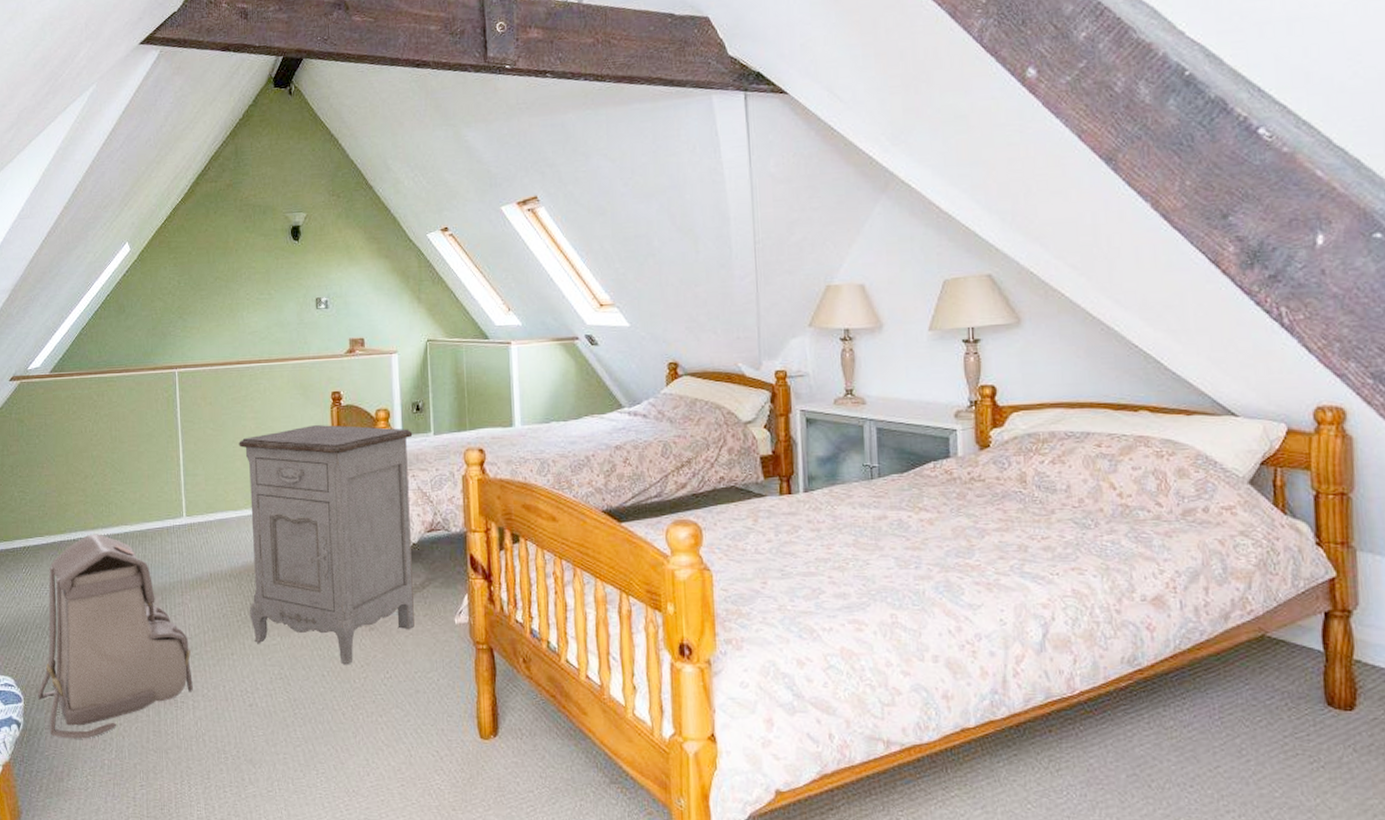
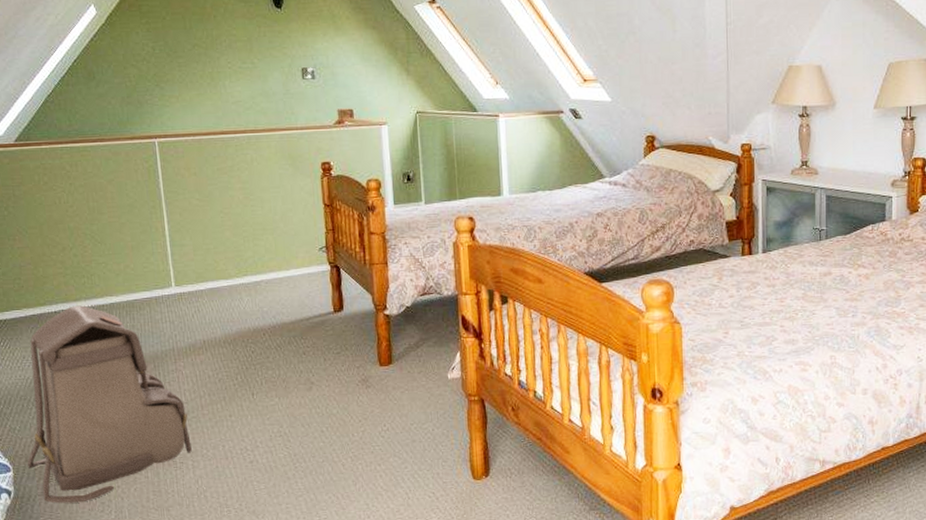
nightstand: present [239,424,414,665] -> none [227,194,410,421]

